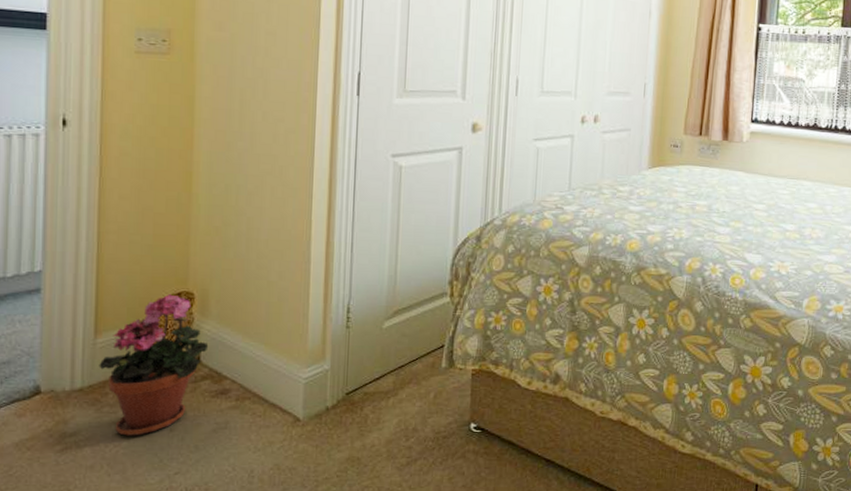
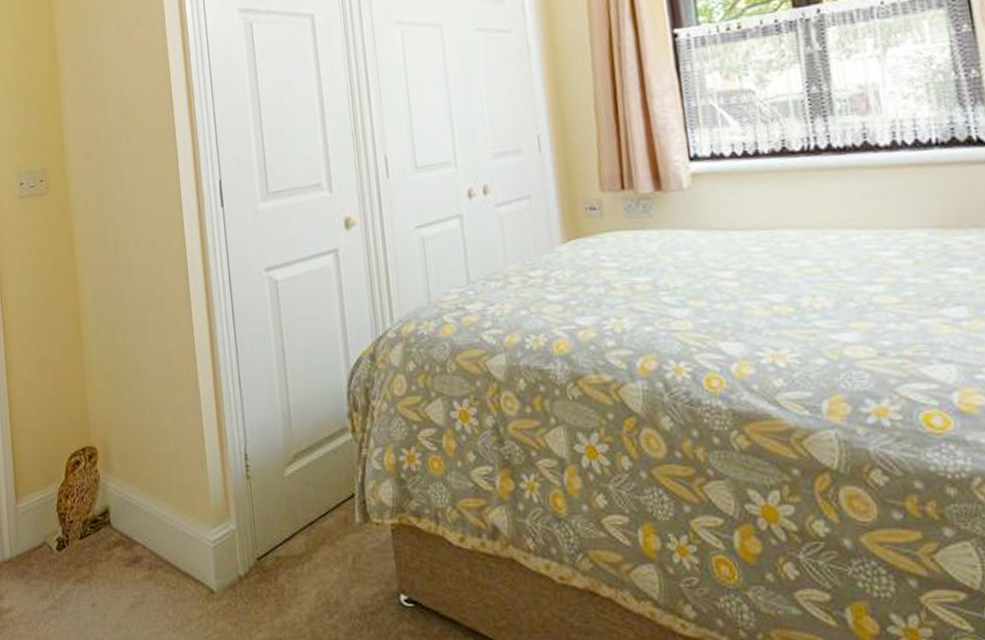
potted plant: present [99,294,209,436] -> none [22,450,117,612]

